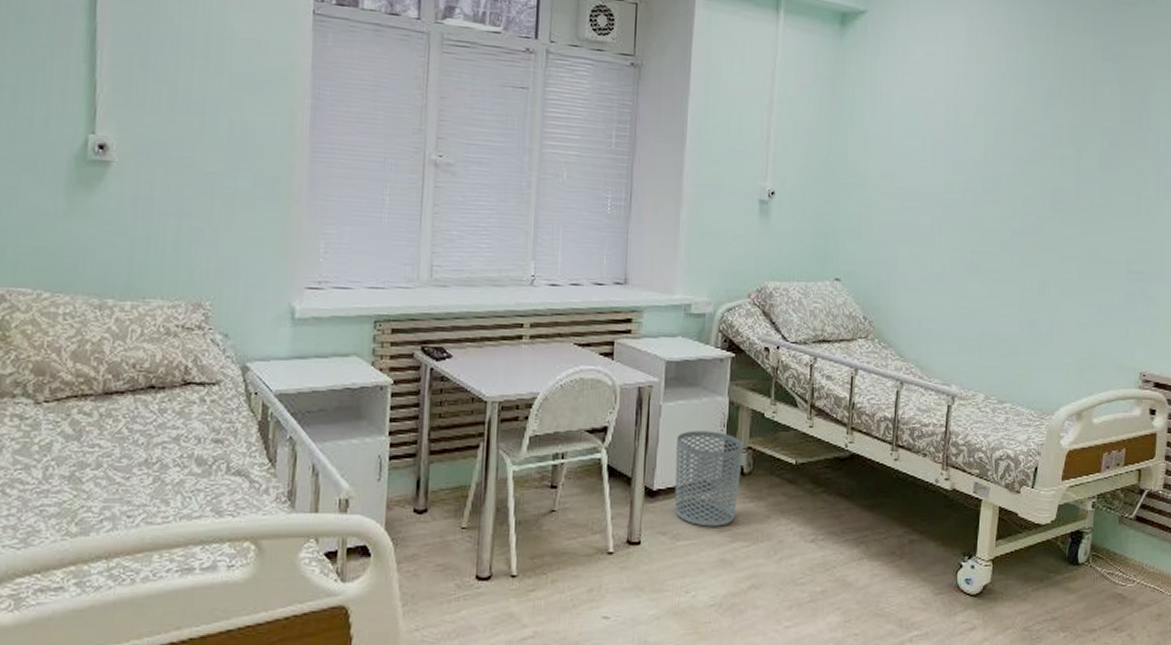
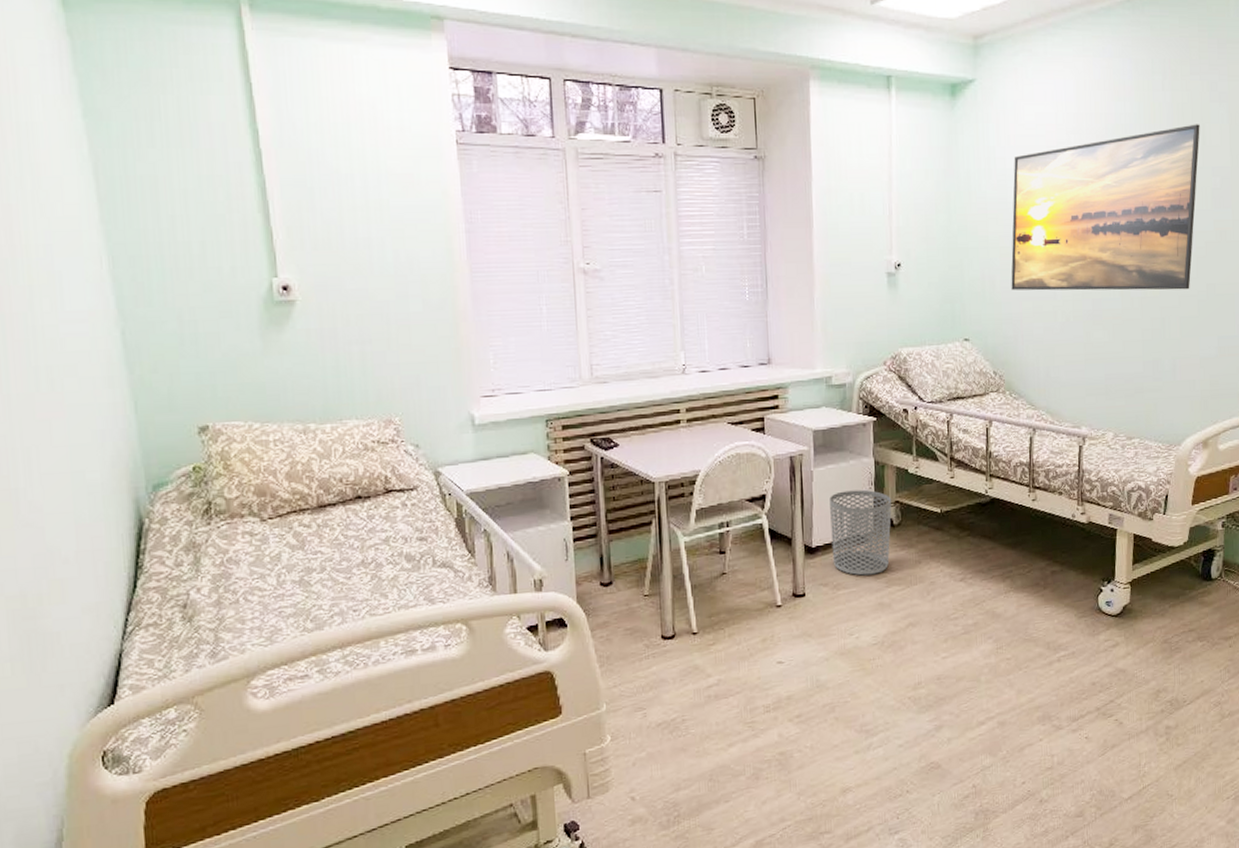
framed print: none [888,81,1091,251] -> present [1011,124,1200,291]

